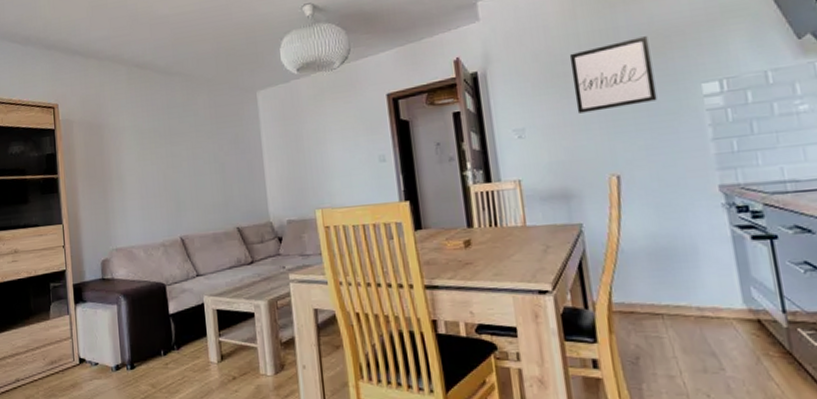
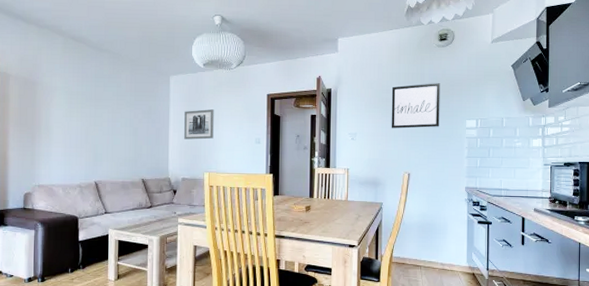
wall art: none [280,125,322,170] -> present [184,109,214,140]

